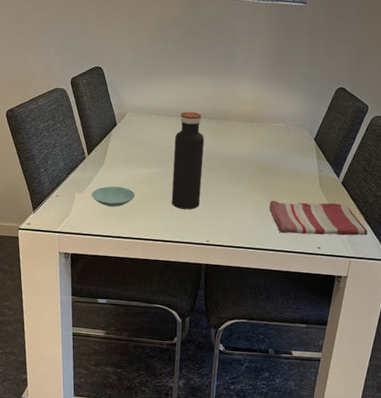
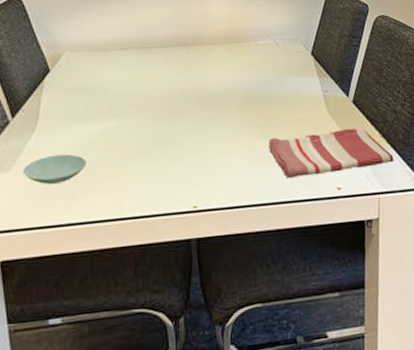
water bottle: present [171,112,205,210] -> none [133,41,177,170]

